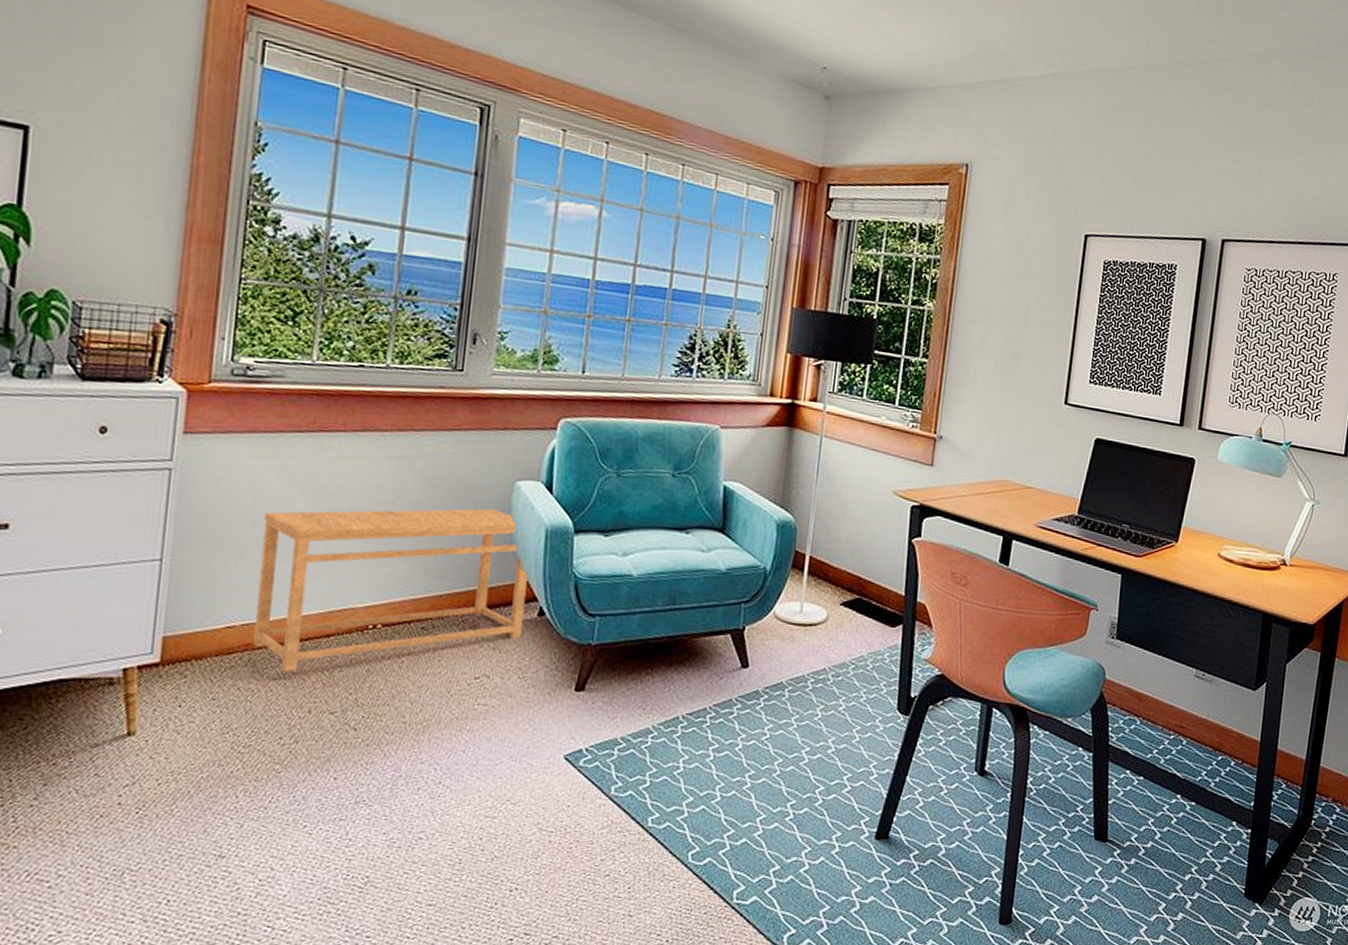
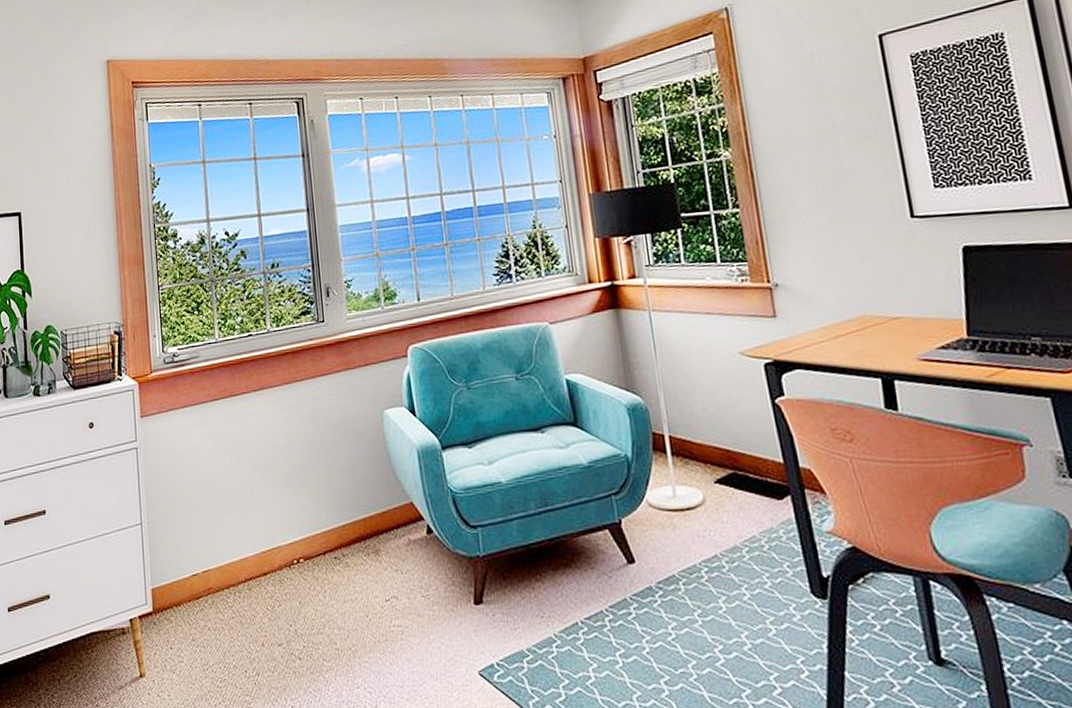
side table: present [253,508,528,672] -> none [204,438,417,611]

